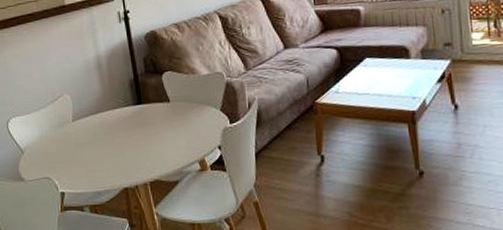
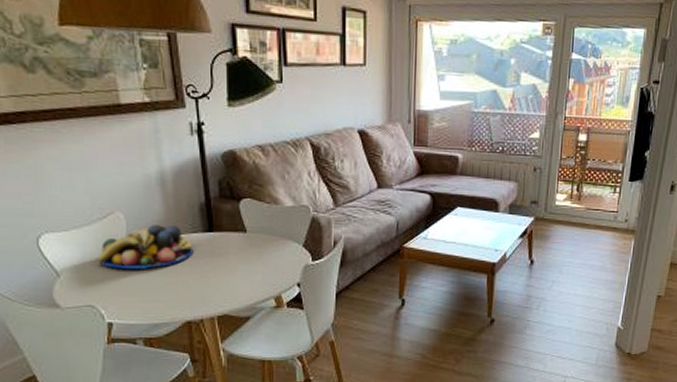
fruit bowl: none [51,101,127,144] -> present [97,225,194,270]

